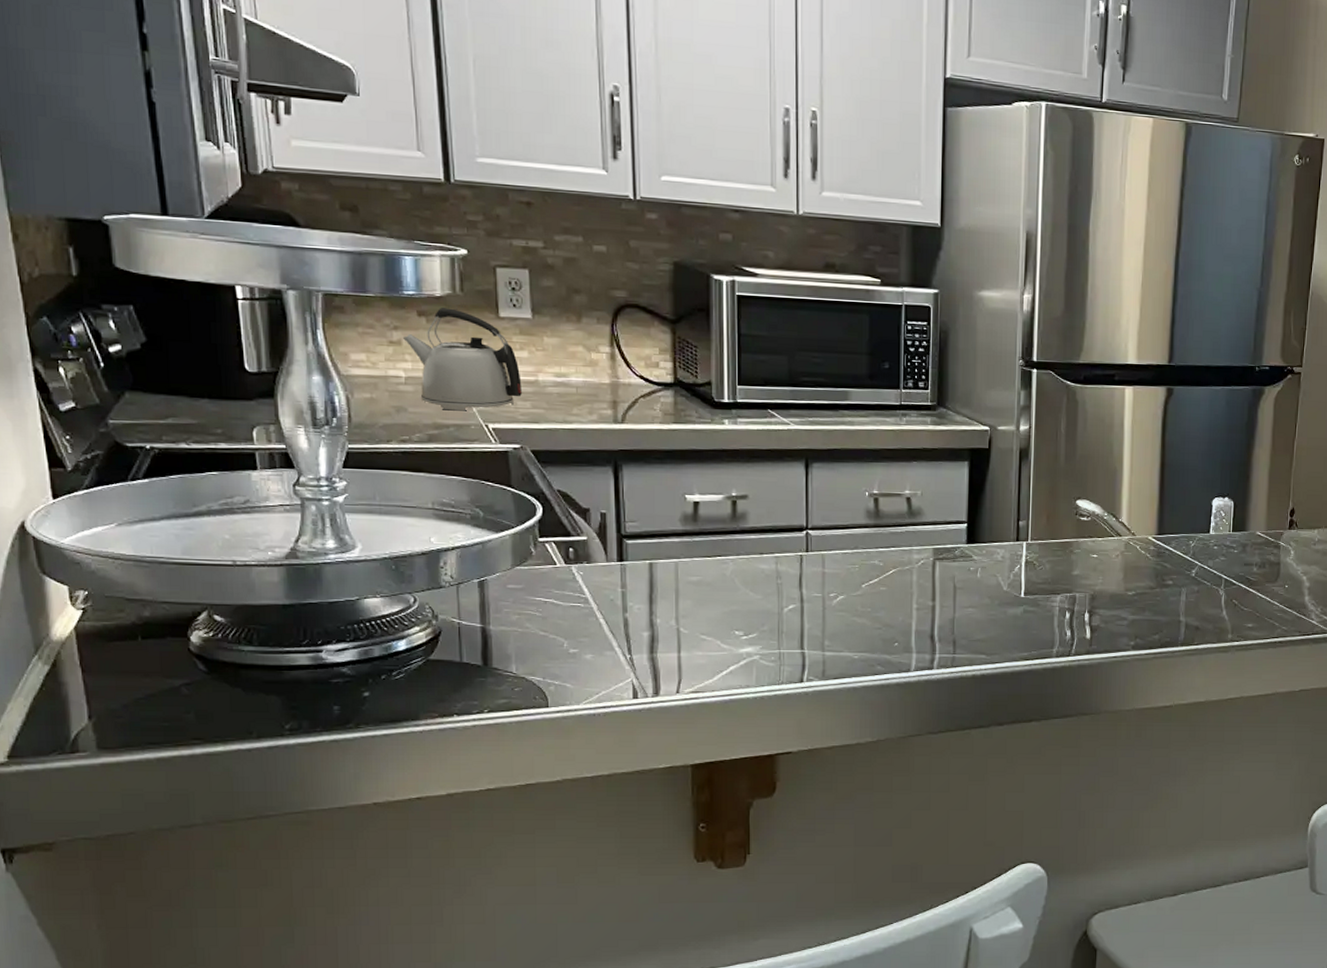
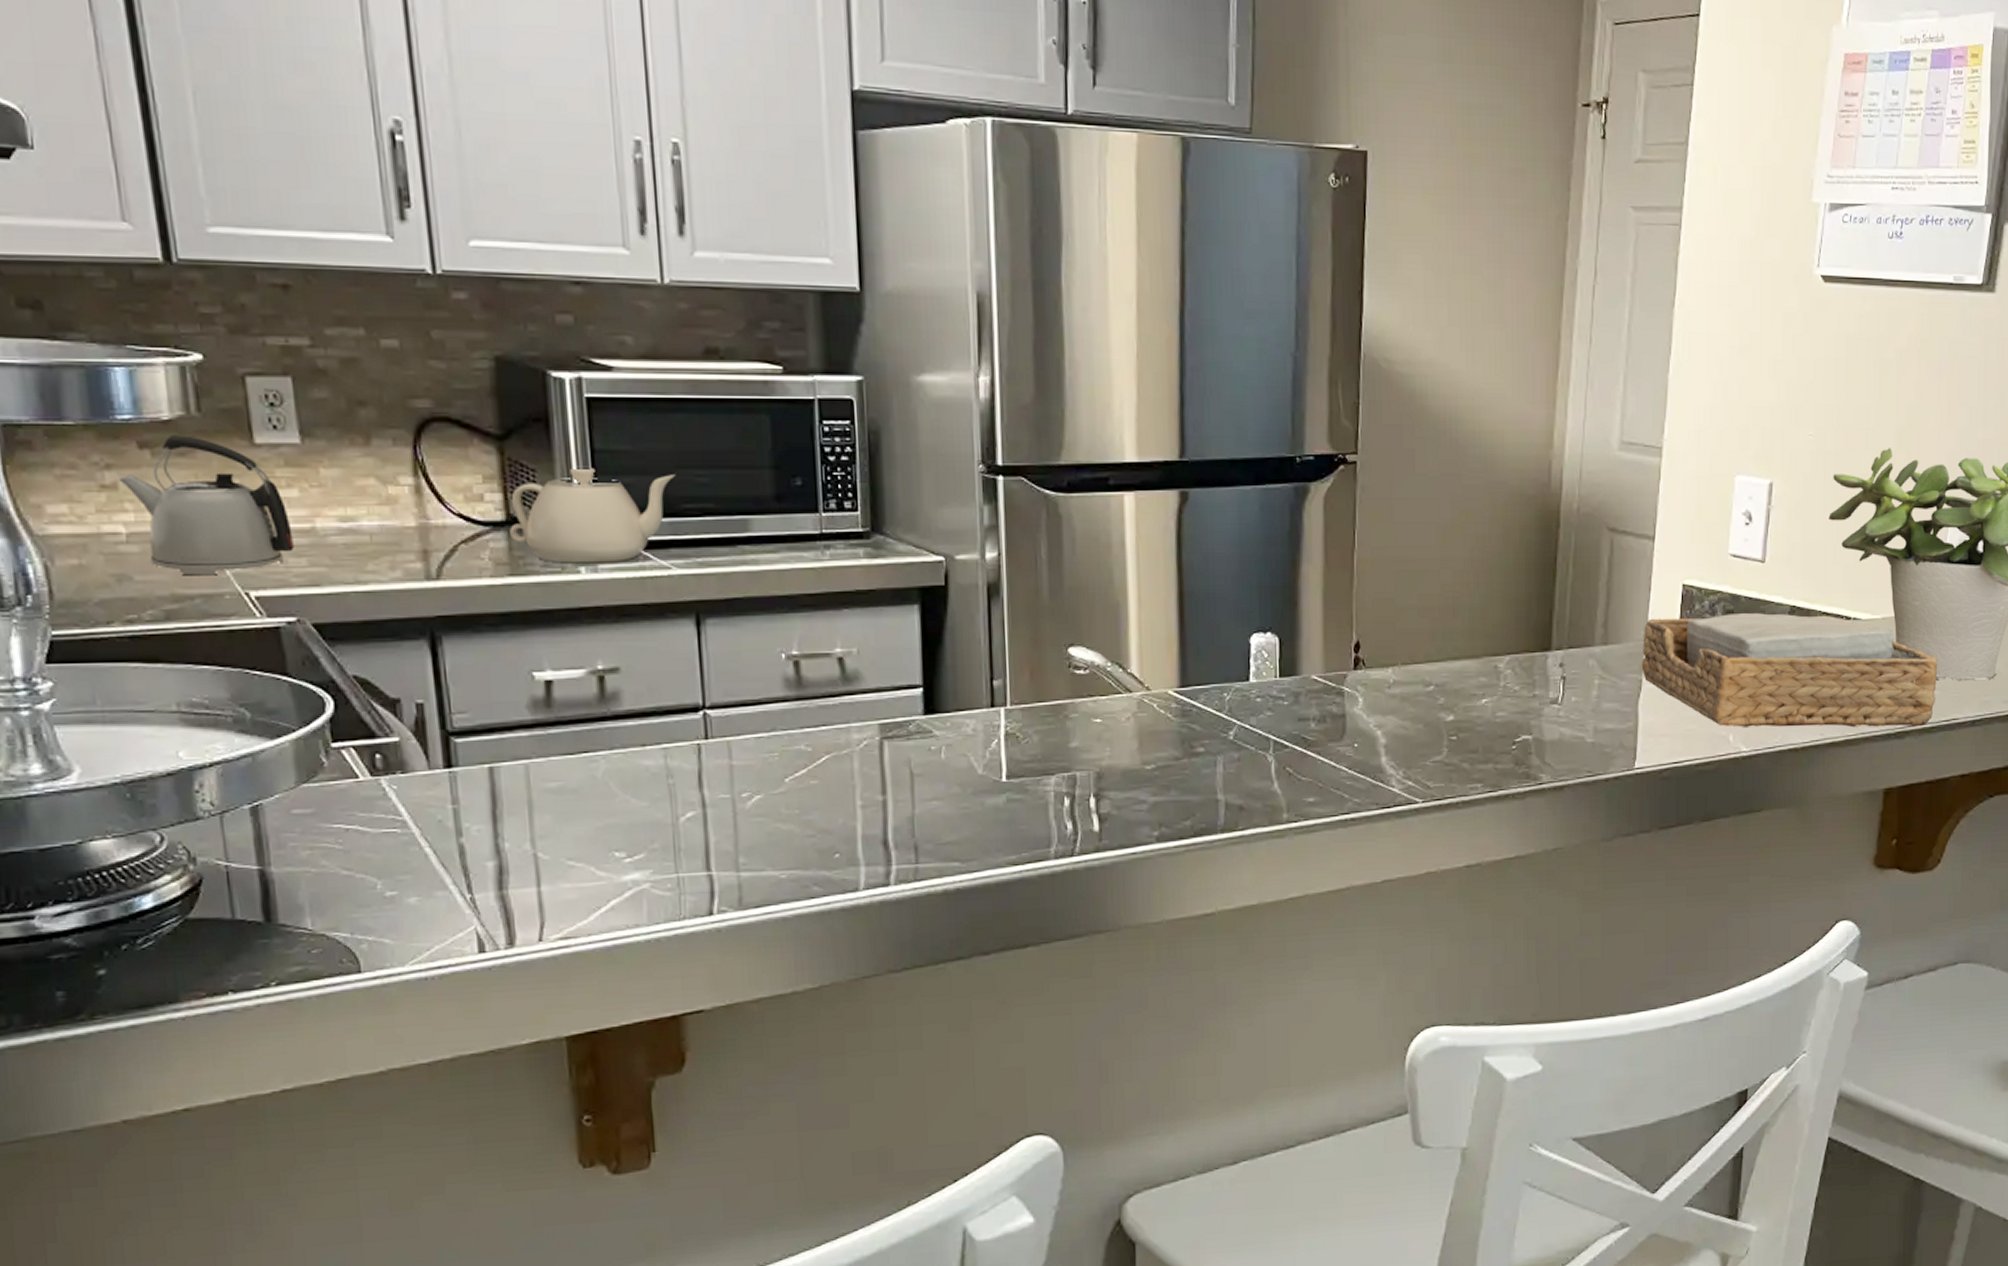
teapot: none [676,346,799,419] -> present [510,468,677,565]

